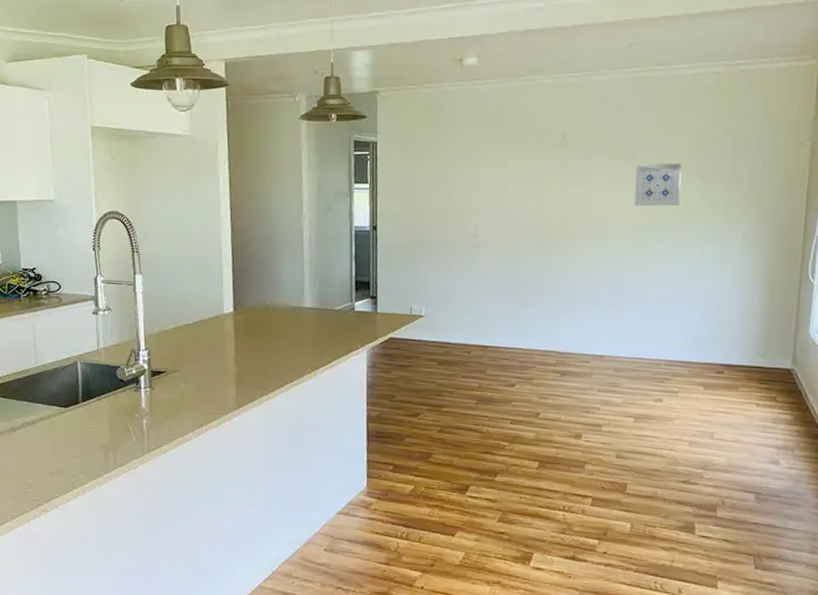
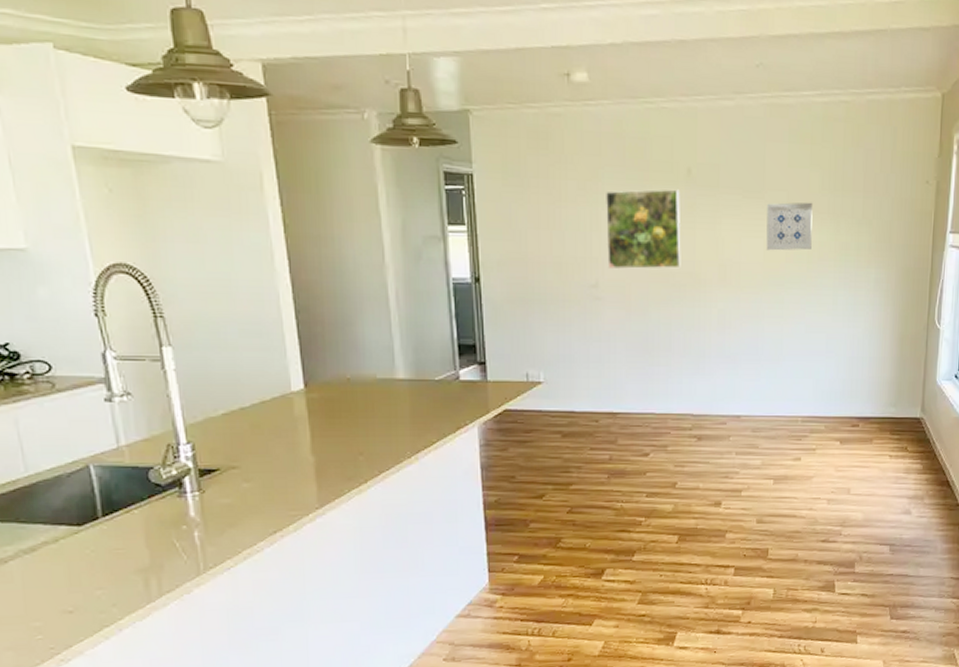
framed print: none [486,152,555,221] -> present [606,189,681,269]

